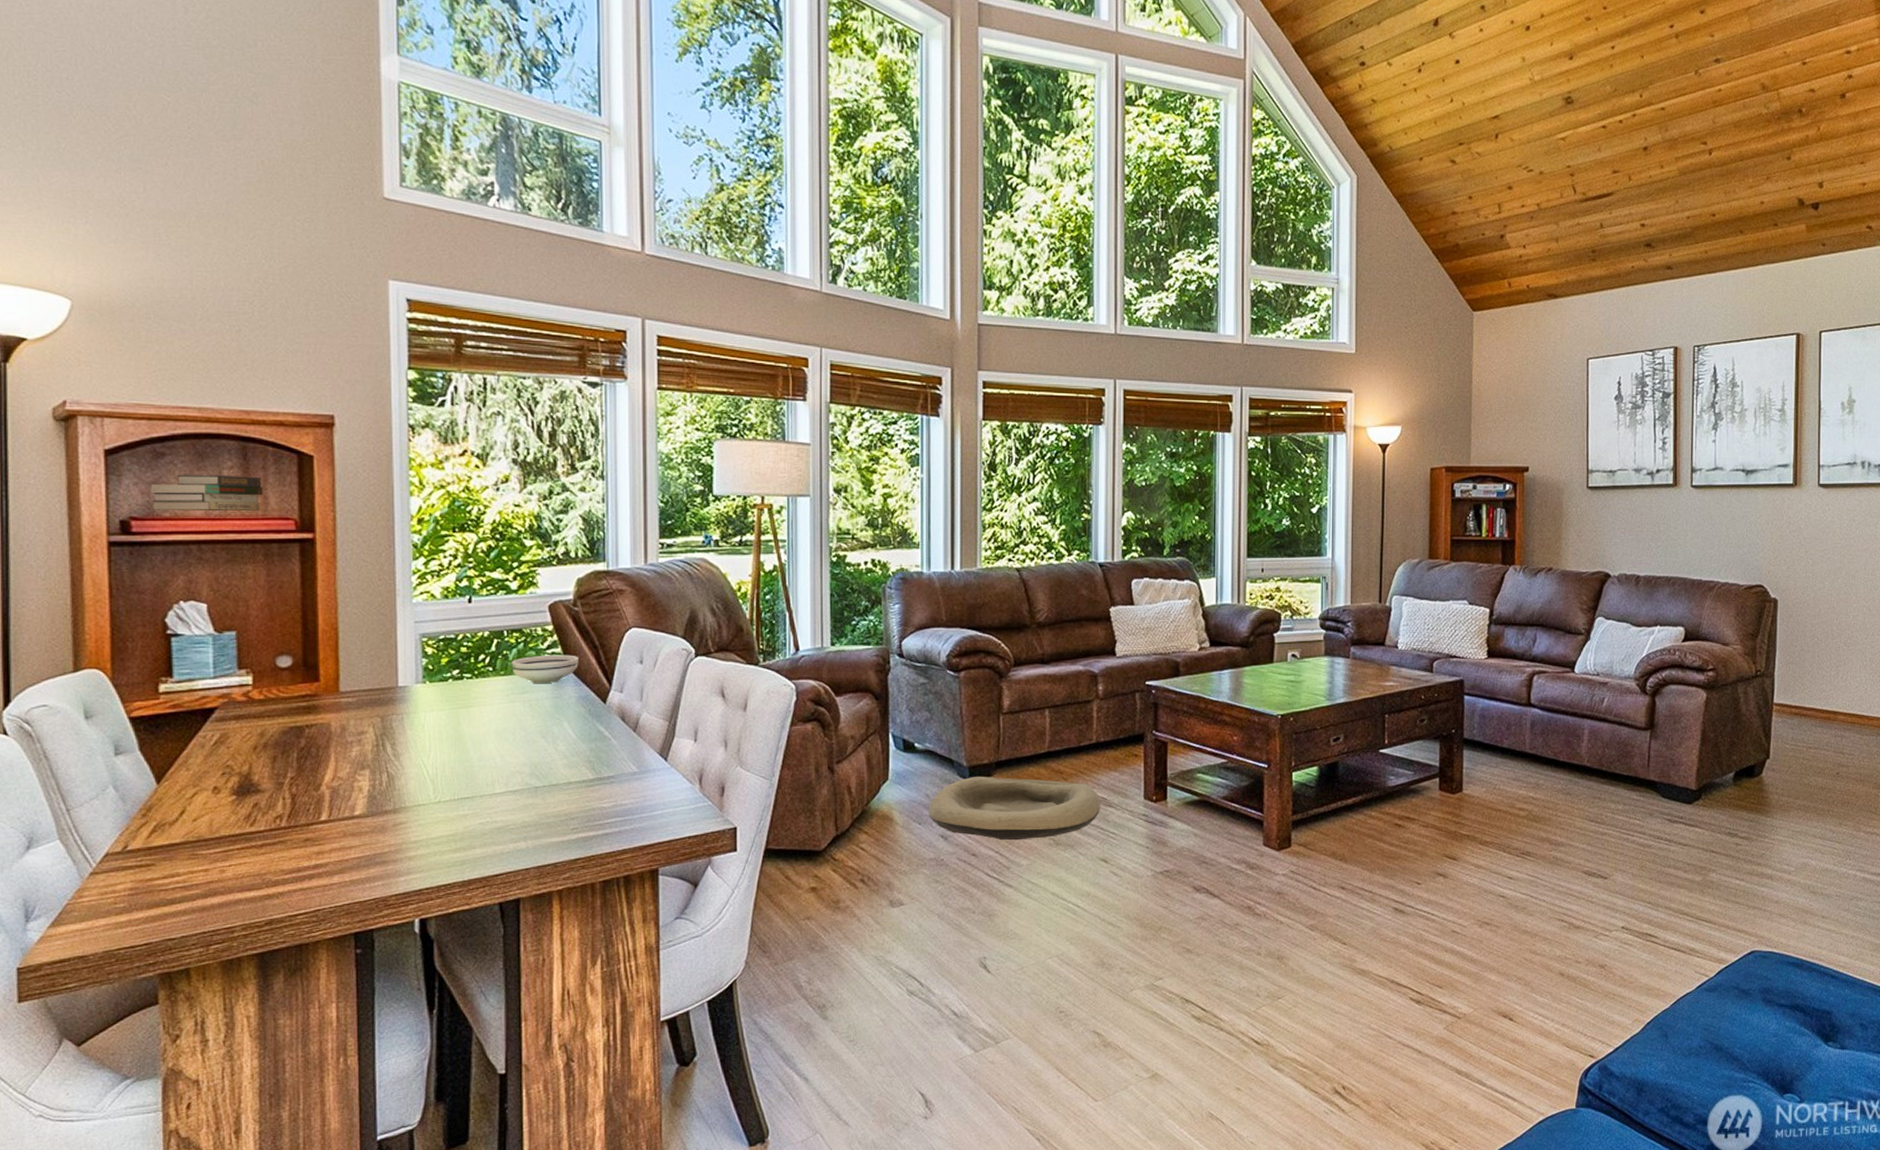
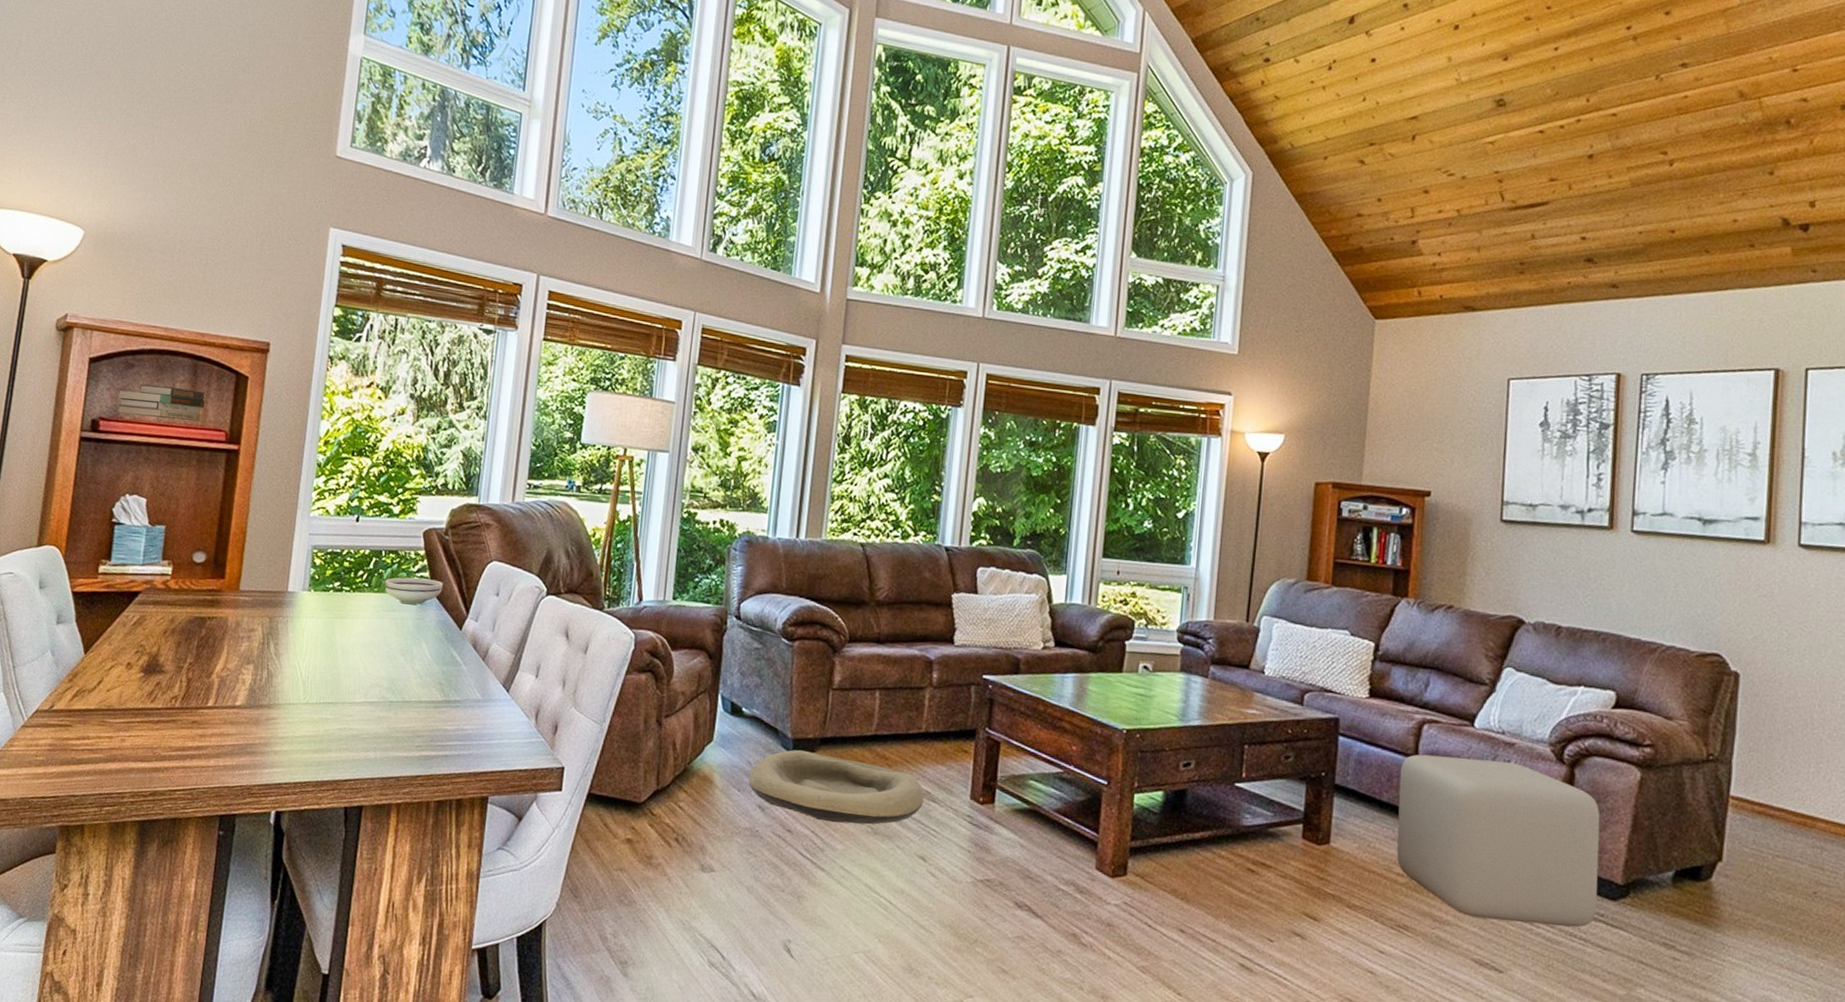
pouf: none [1516,699,1677,836] -> present [1396,754,1600,928]

